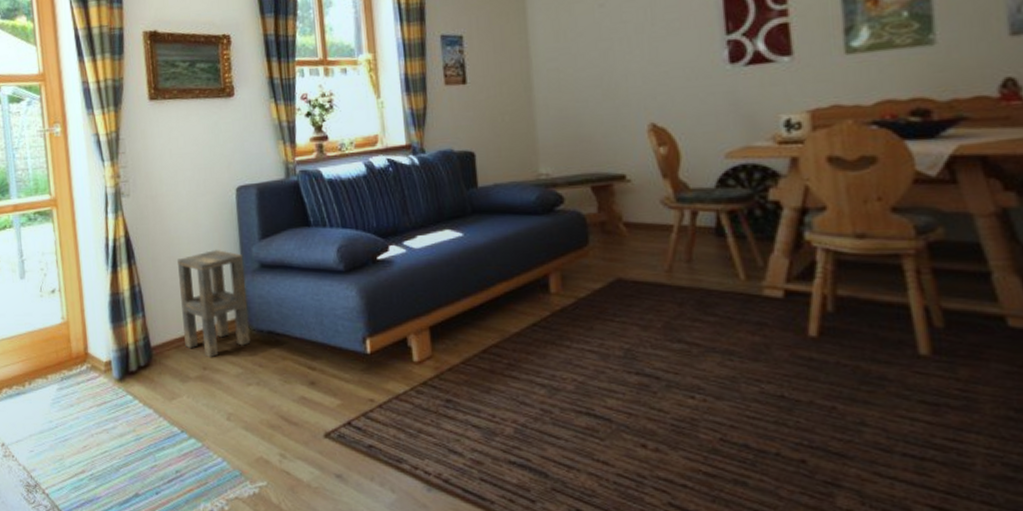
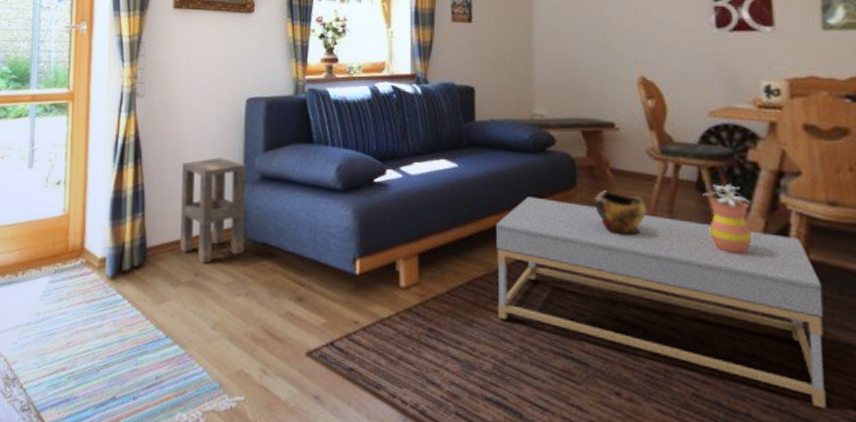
coffee table: none [508,259,858,442] -> present [496,196,826,409]
decorative bowl: none [609,245,664,290] -> present [595,190,647,236]
flowerpot: none [723,225,777,298] -> present [703,183,753,255]

